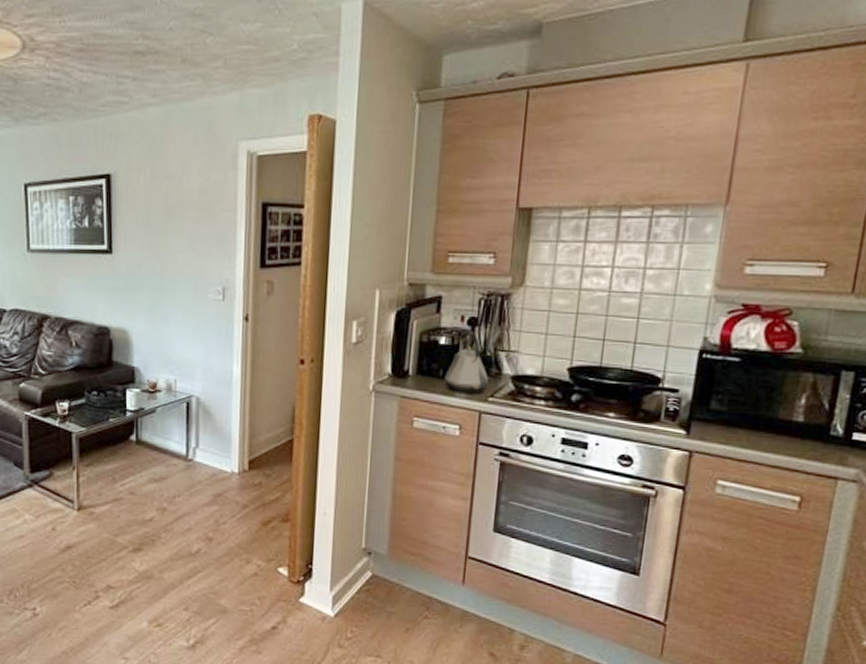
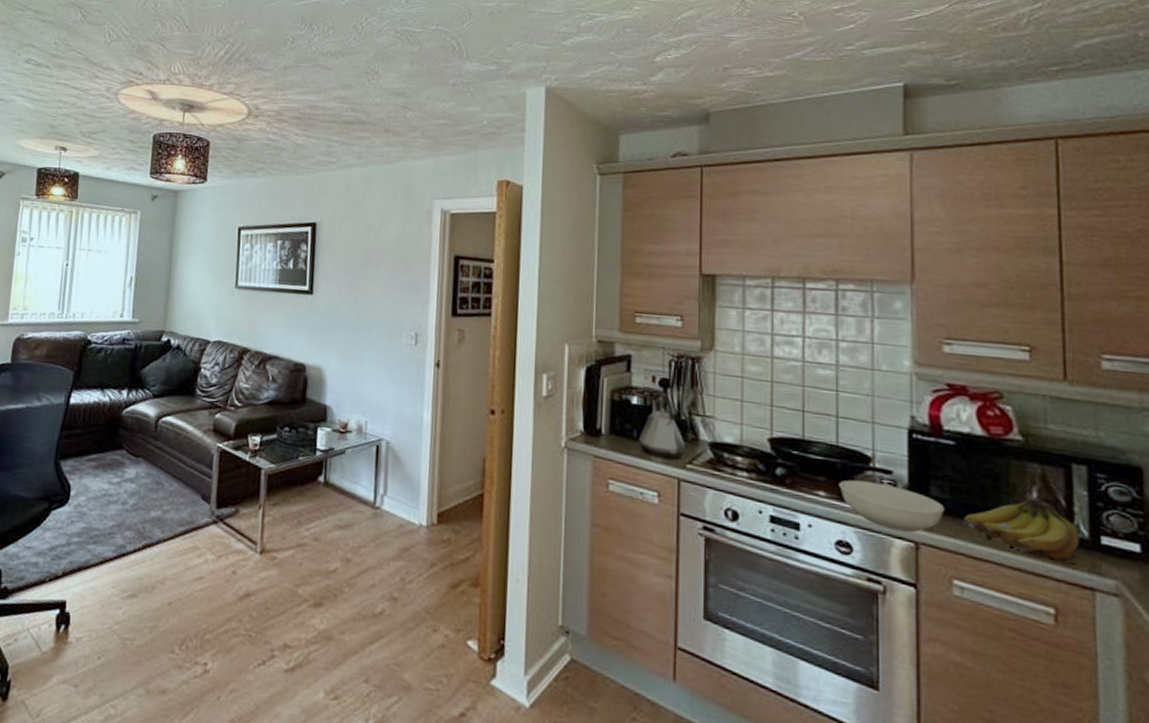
bowl: none [628,400,722,443] -> present [839,479,945,533]
fruit: none [735,405,836,460] -> present [963,499,1080,566]

